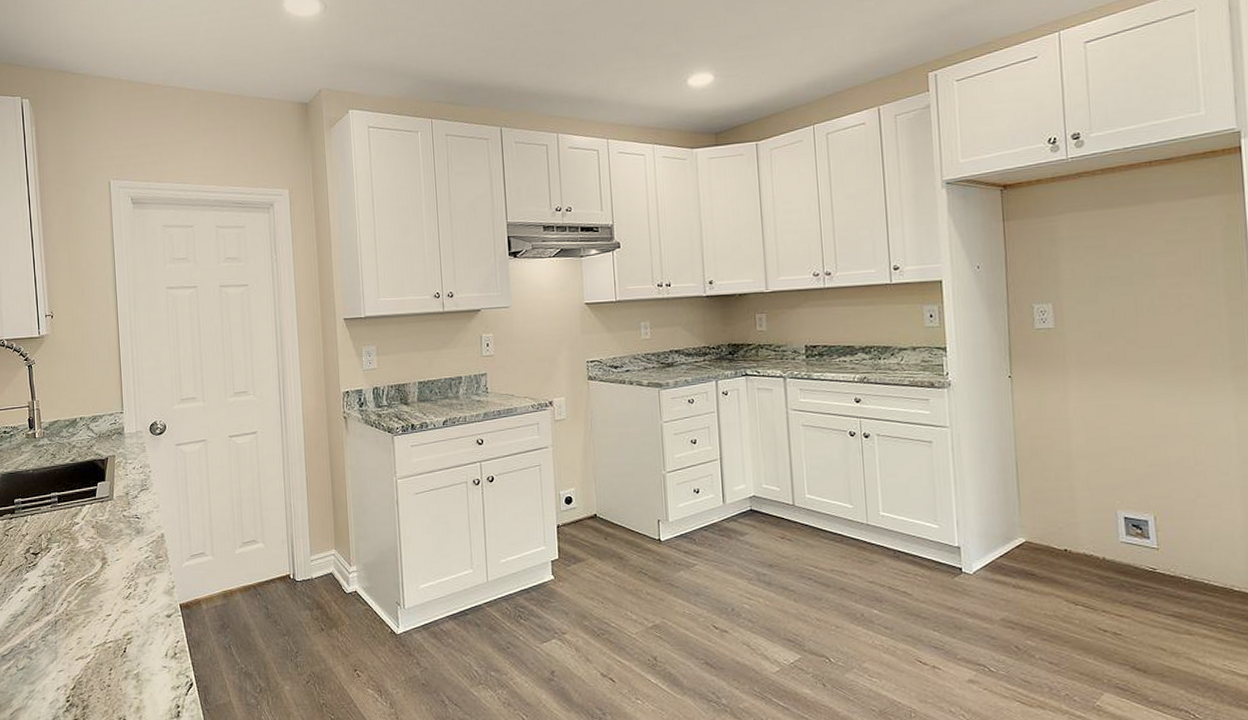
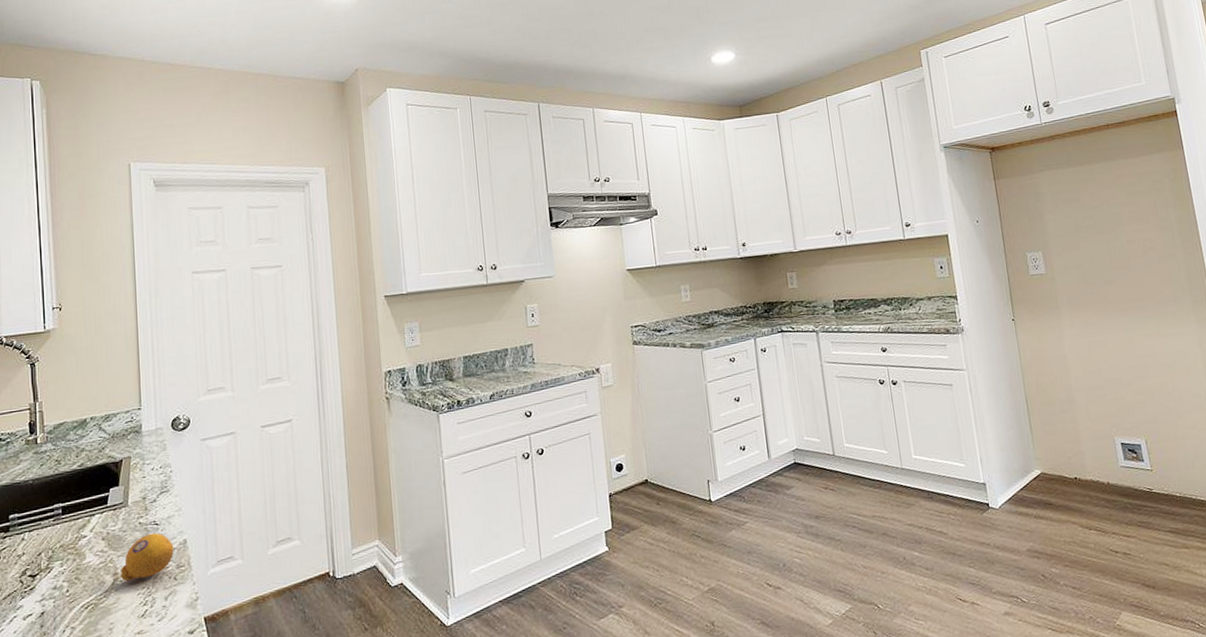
lemon: none [107,525,153,566] -> present [120,533,174,581]

